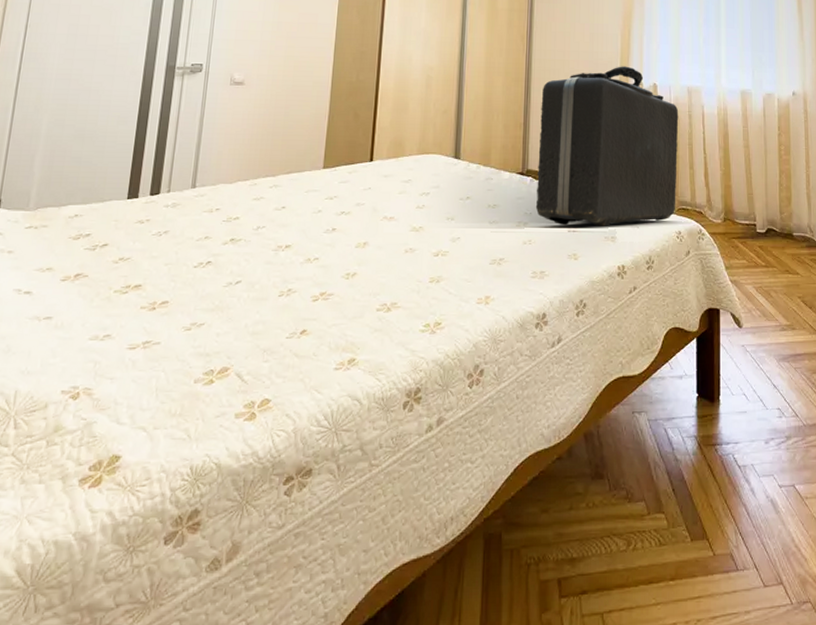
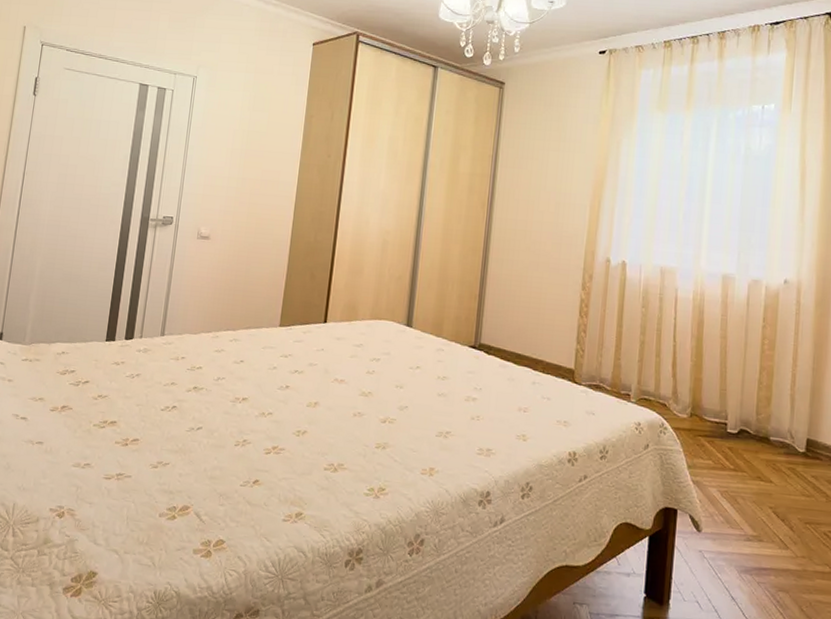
suitcase: present [535,66,679,227] -> none [486,240,649,410]

